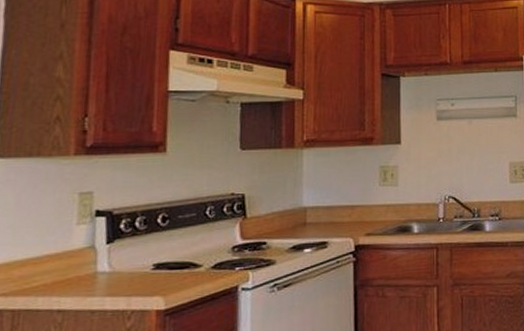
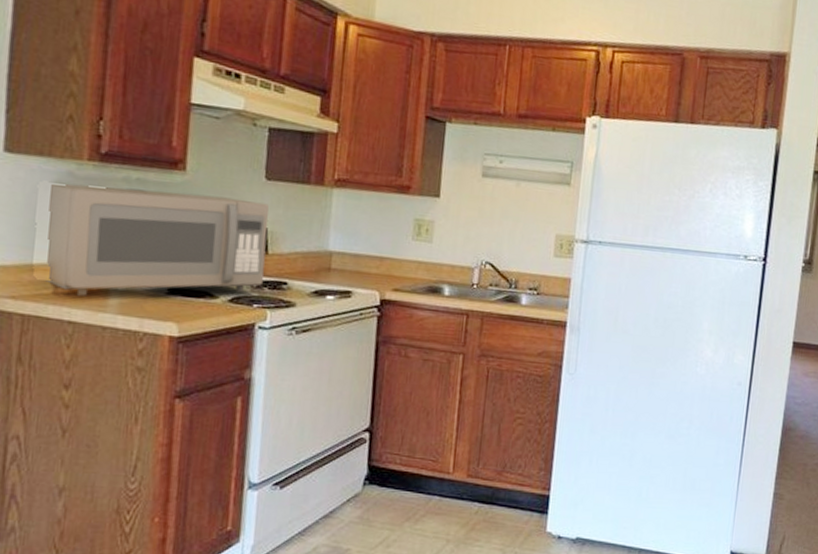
microwave: none [35,171,246,284] -> present [45,182,269,296]

